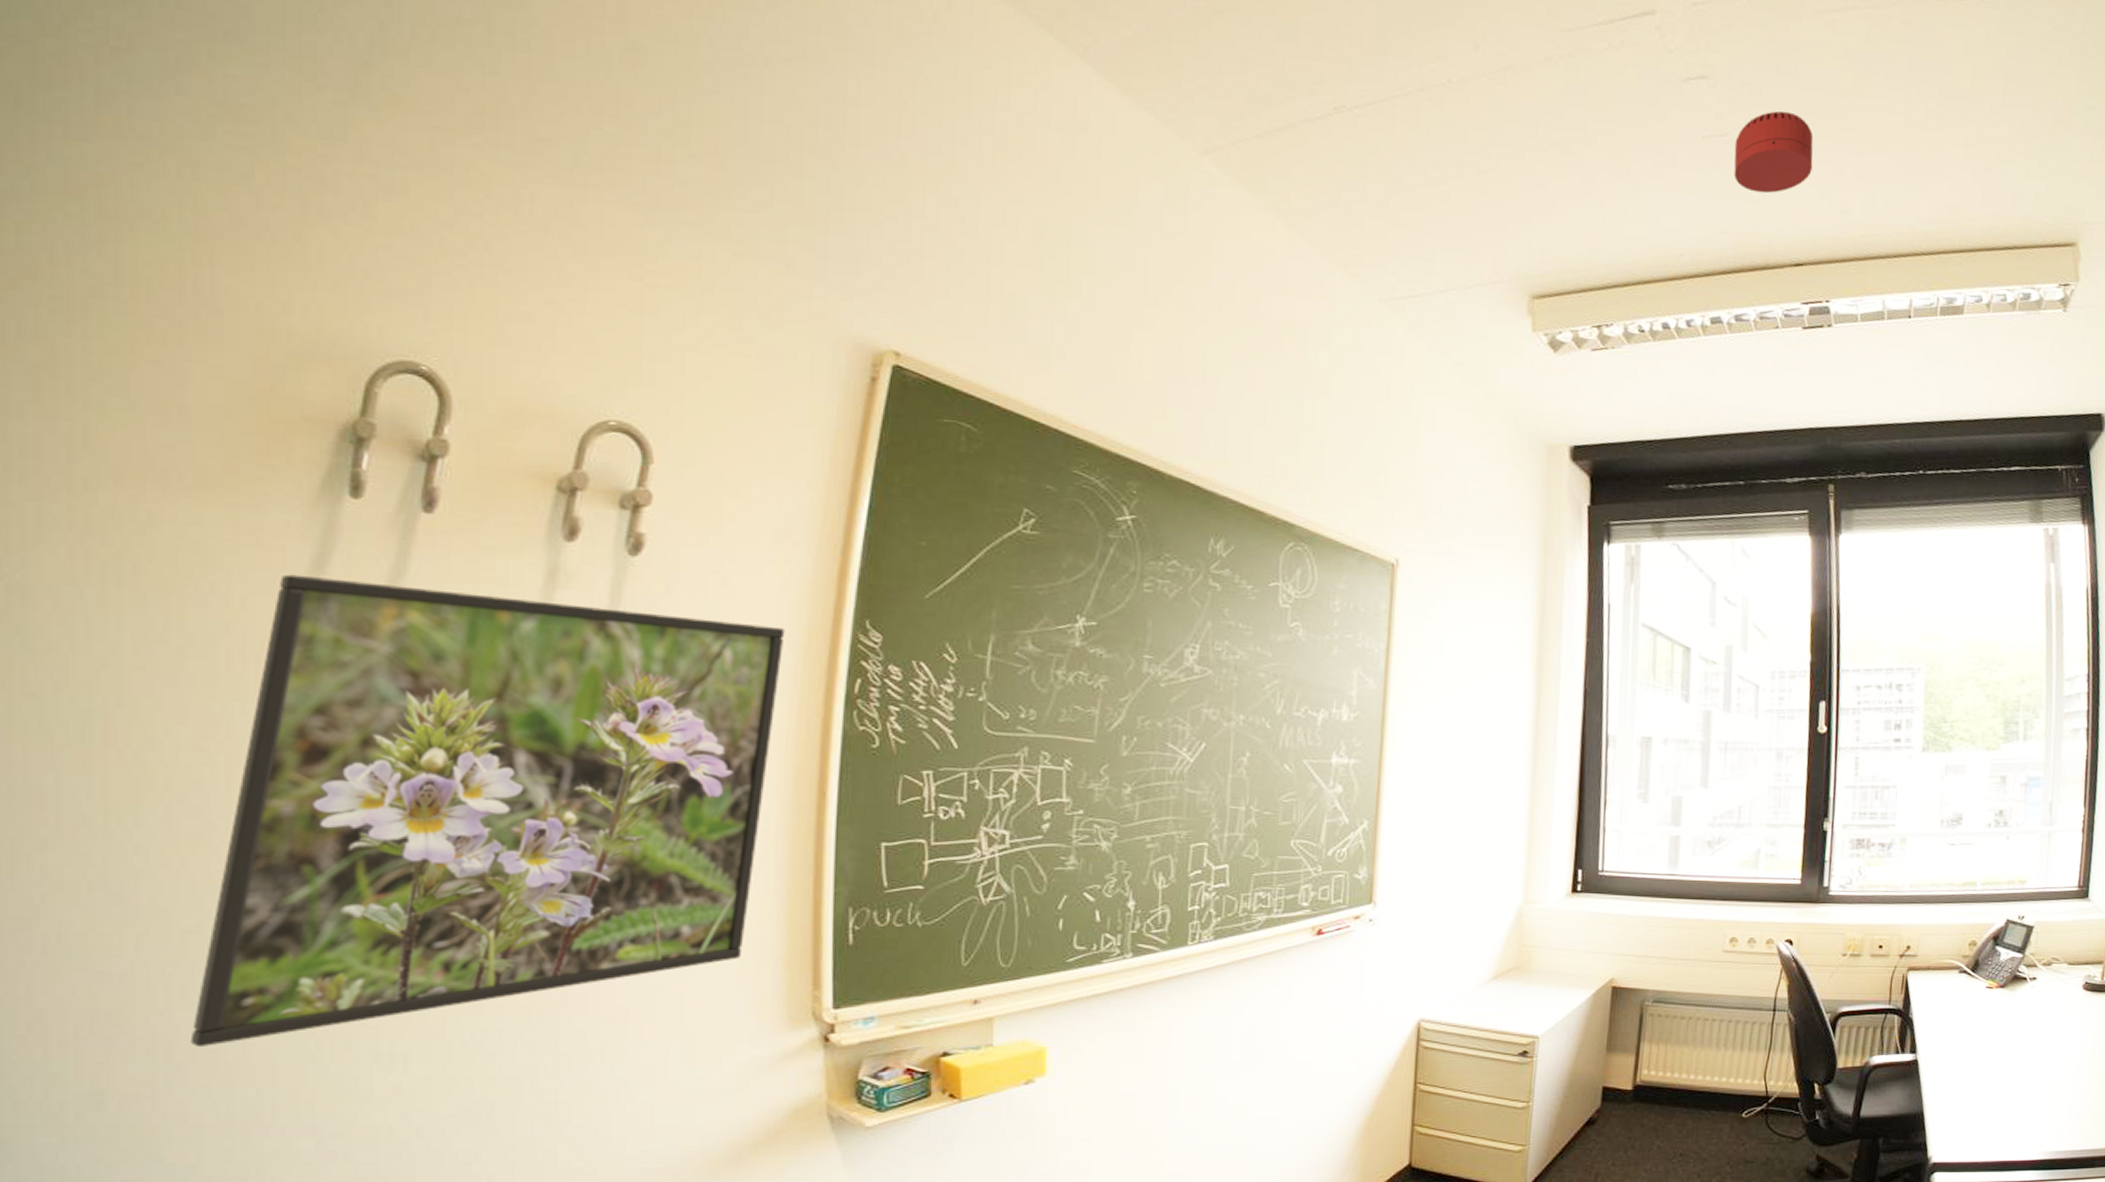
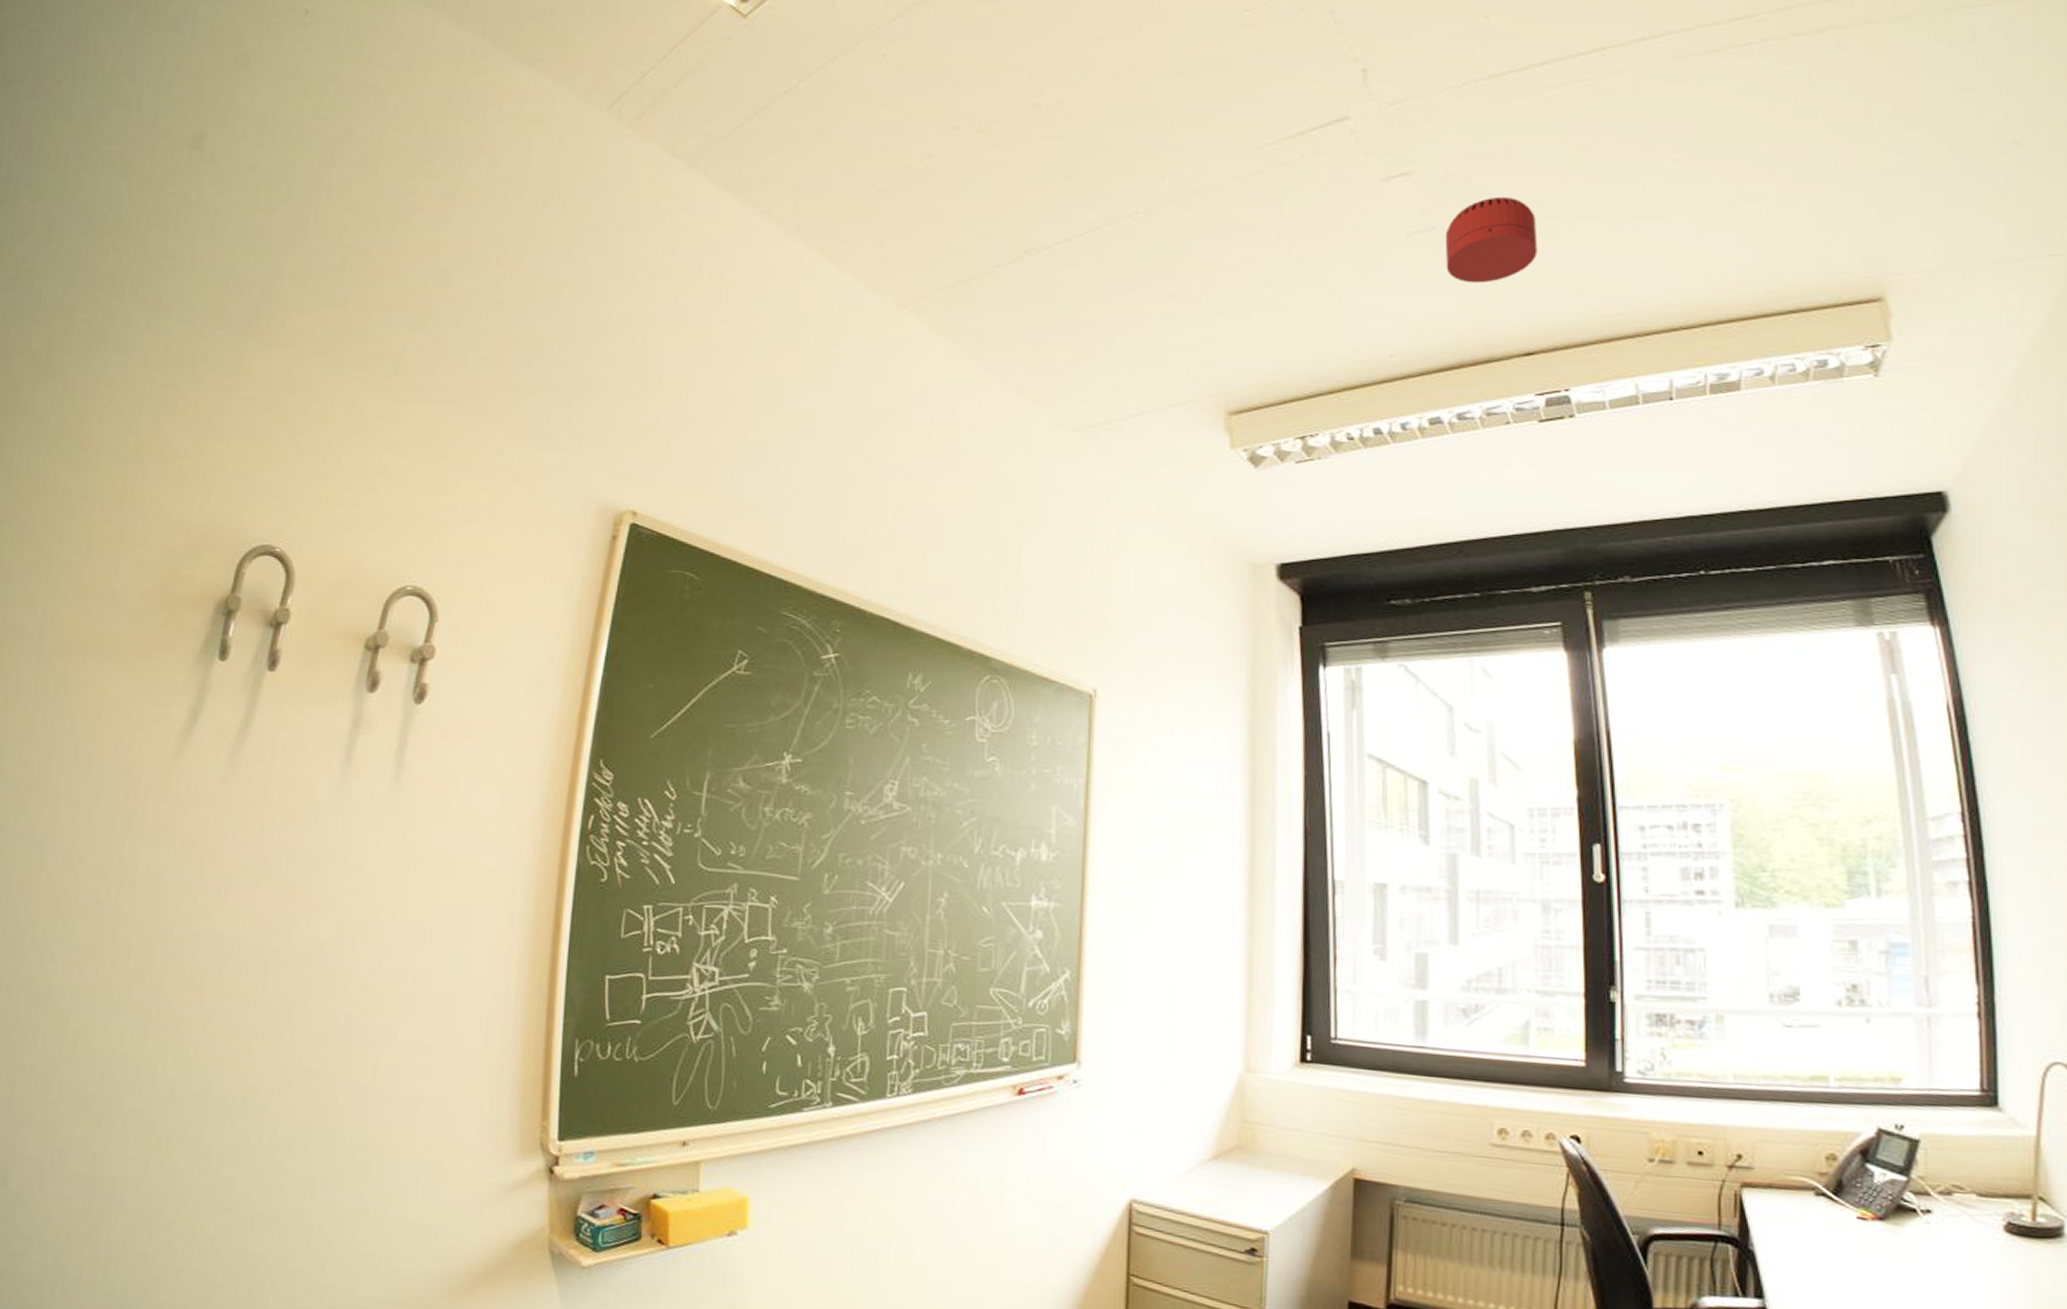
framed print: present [190,574,785,1048] -> none [70,725,534,1137]

